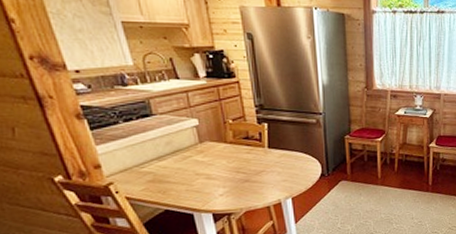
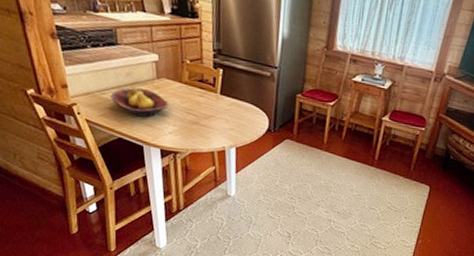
fruit bowl: none [151,155,216,184] -> present [111,87,169,118]

